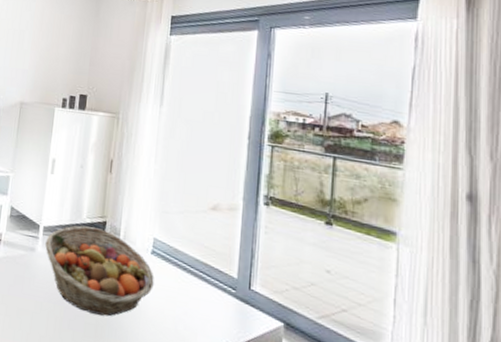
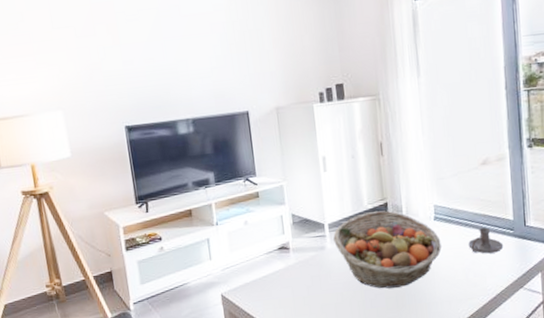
candle holder: none [183,277,222,310] -> present [468,227,504,254]

